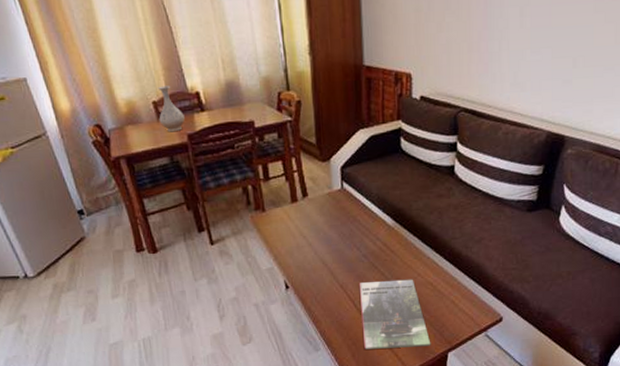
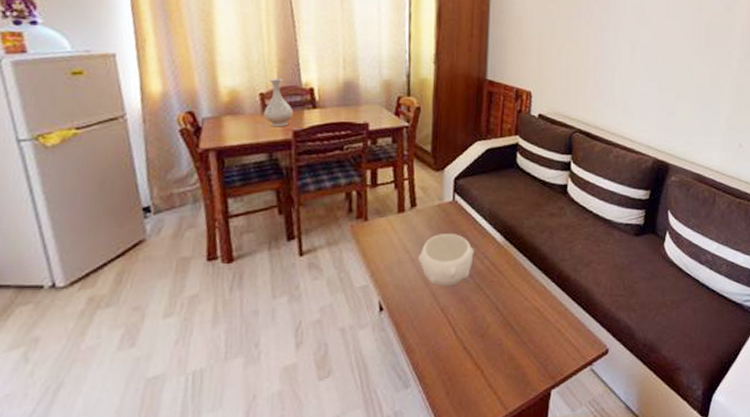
bowl: none [315,219,366,266] -> present [418,234,474,286]
magazine: present [358,279,431,349] -> none [460,303,534,386]

